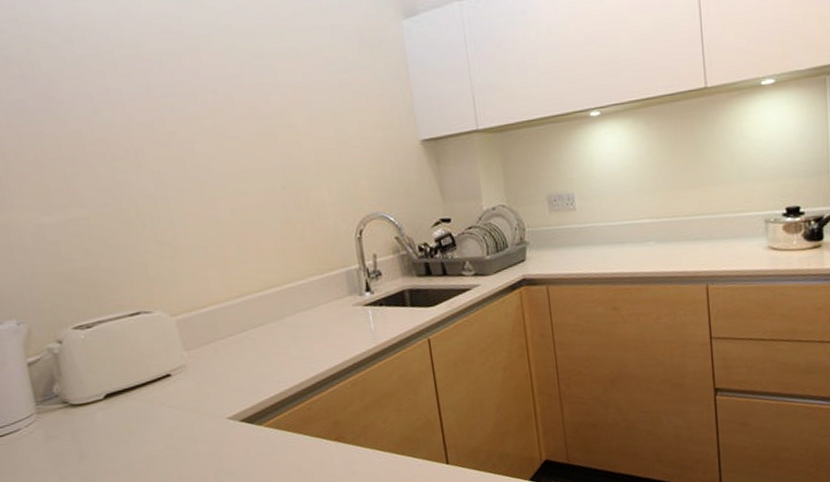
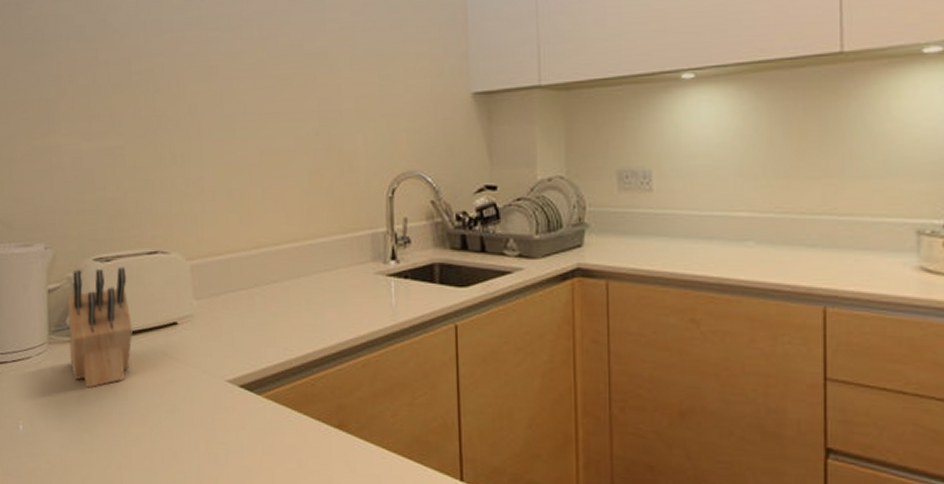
knife block: none [51,330,128,448] -> present [68,266,133,388]

